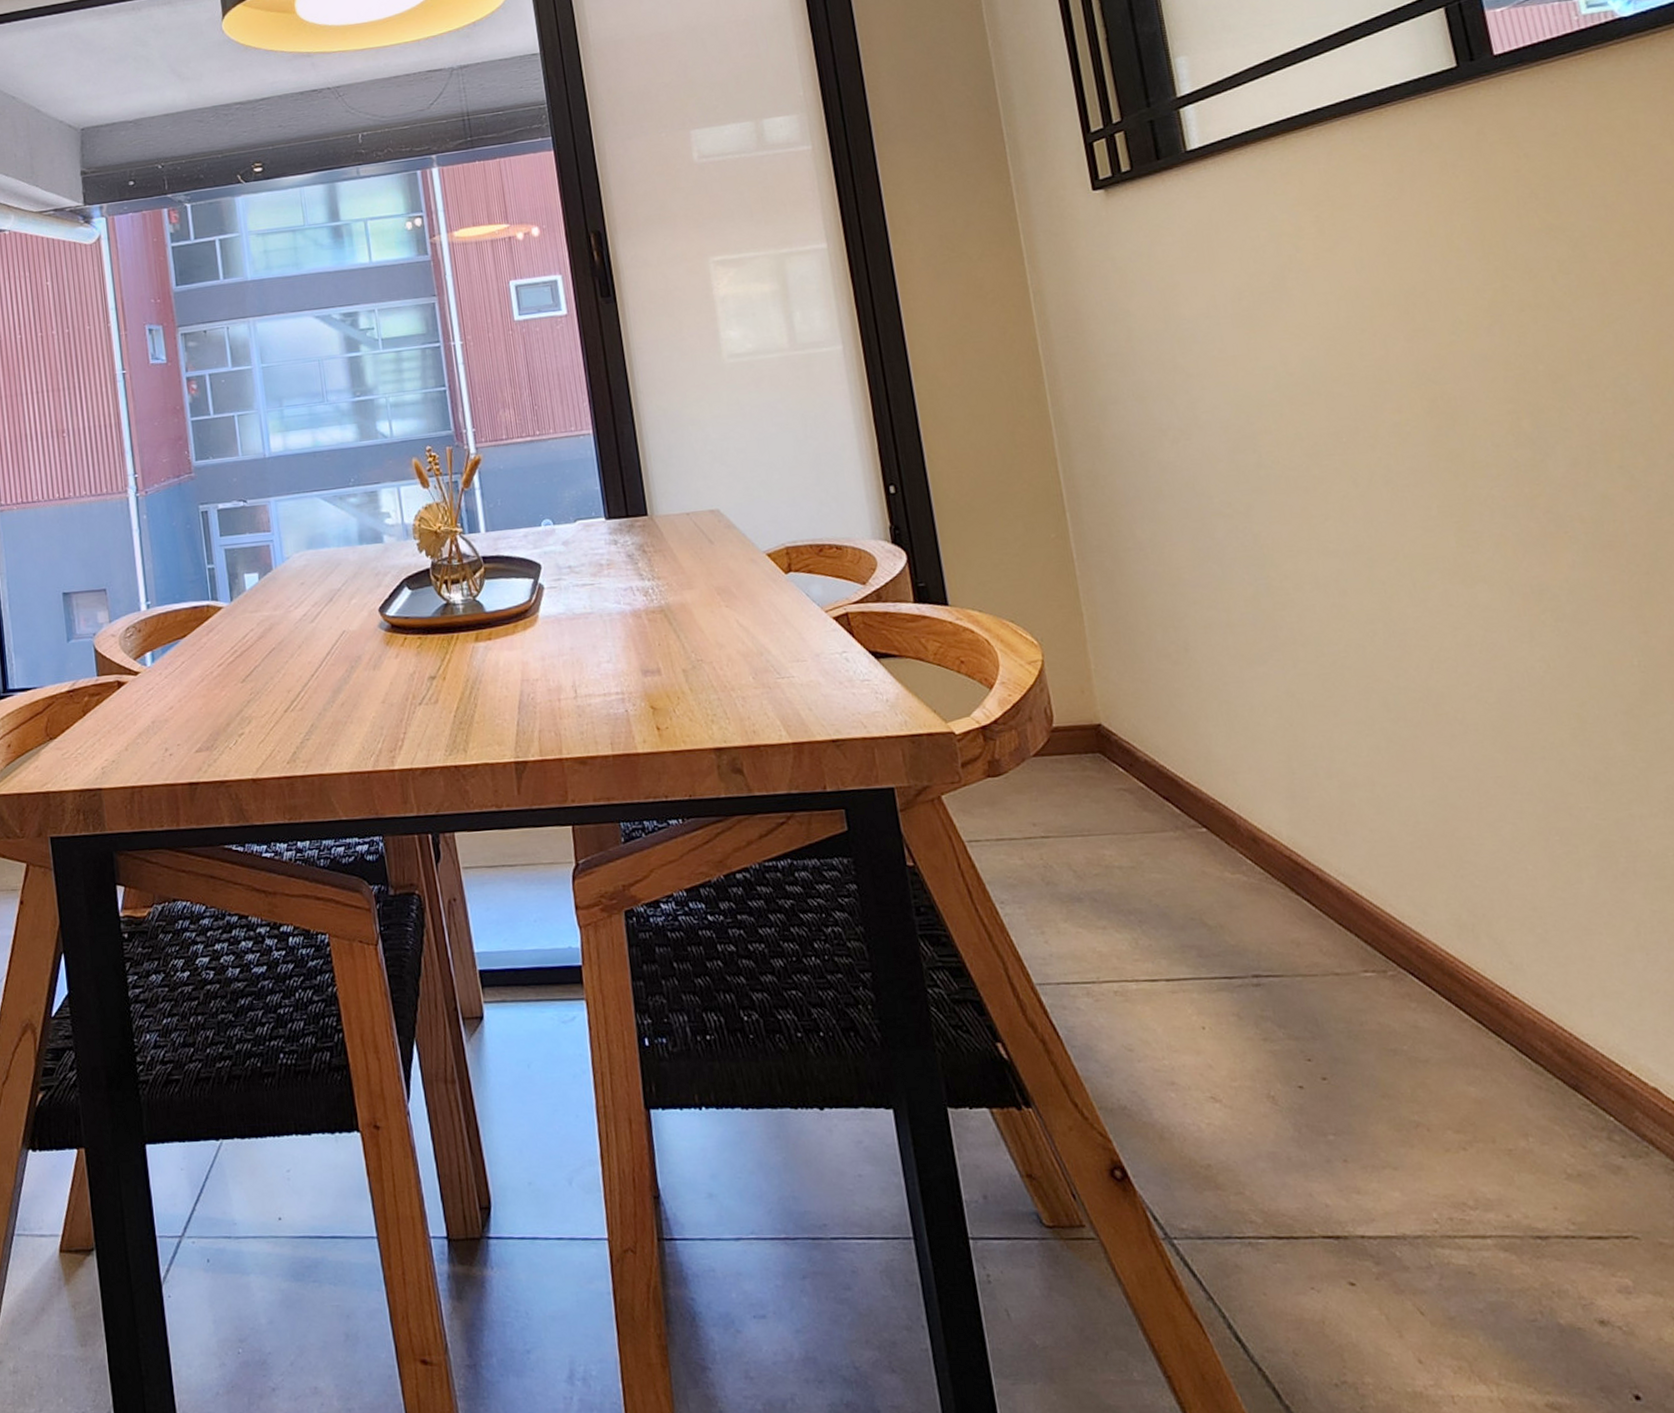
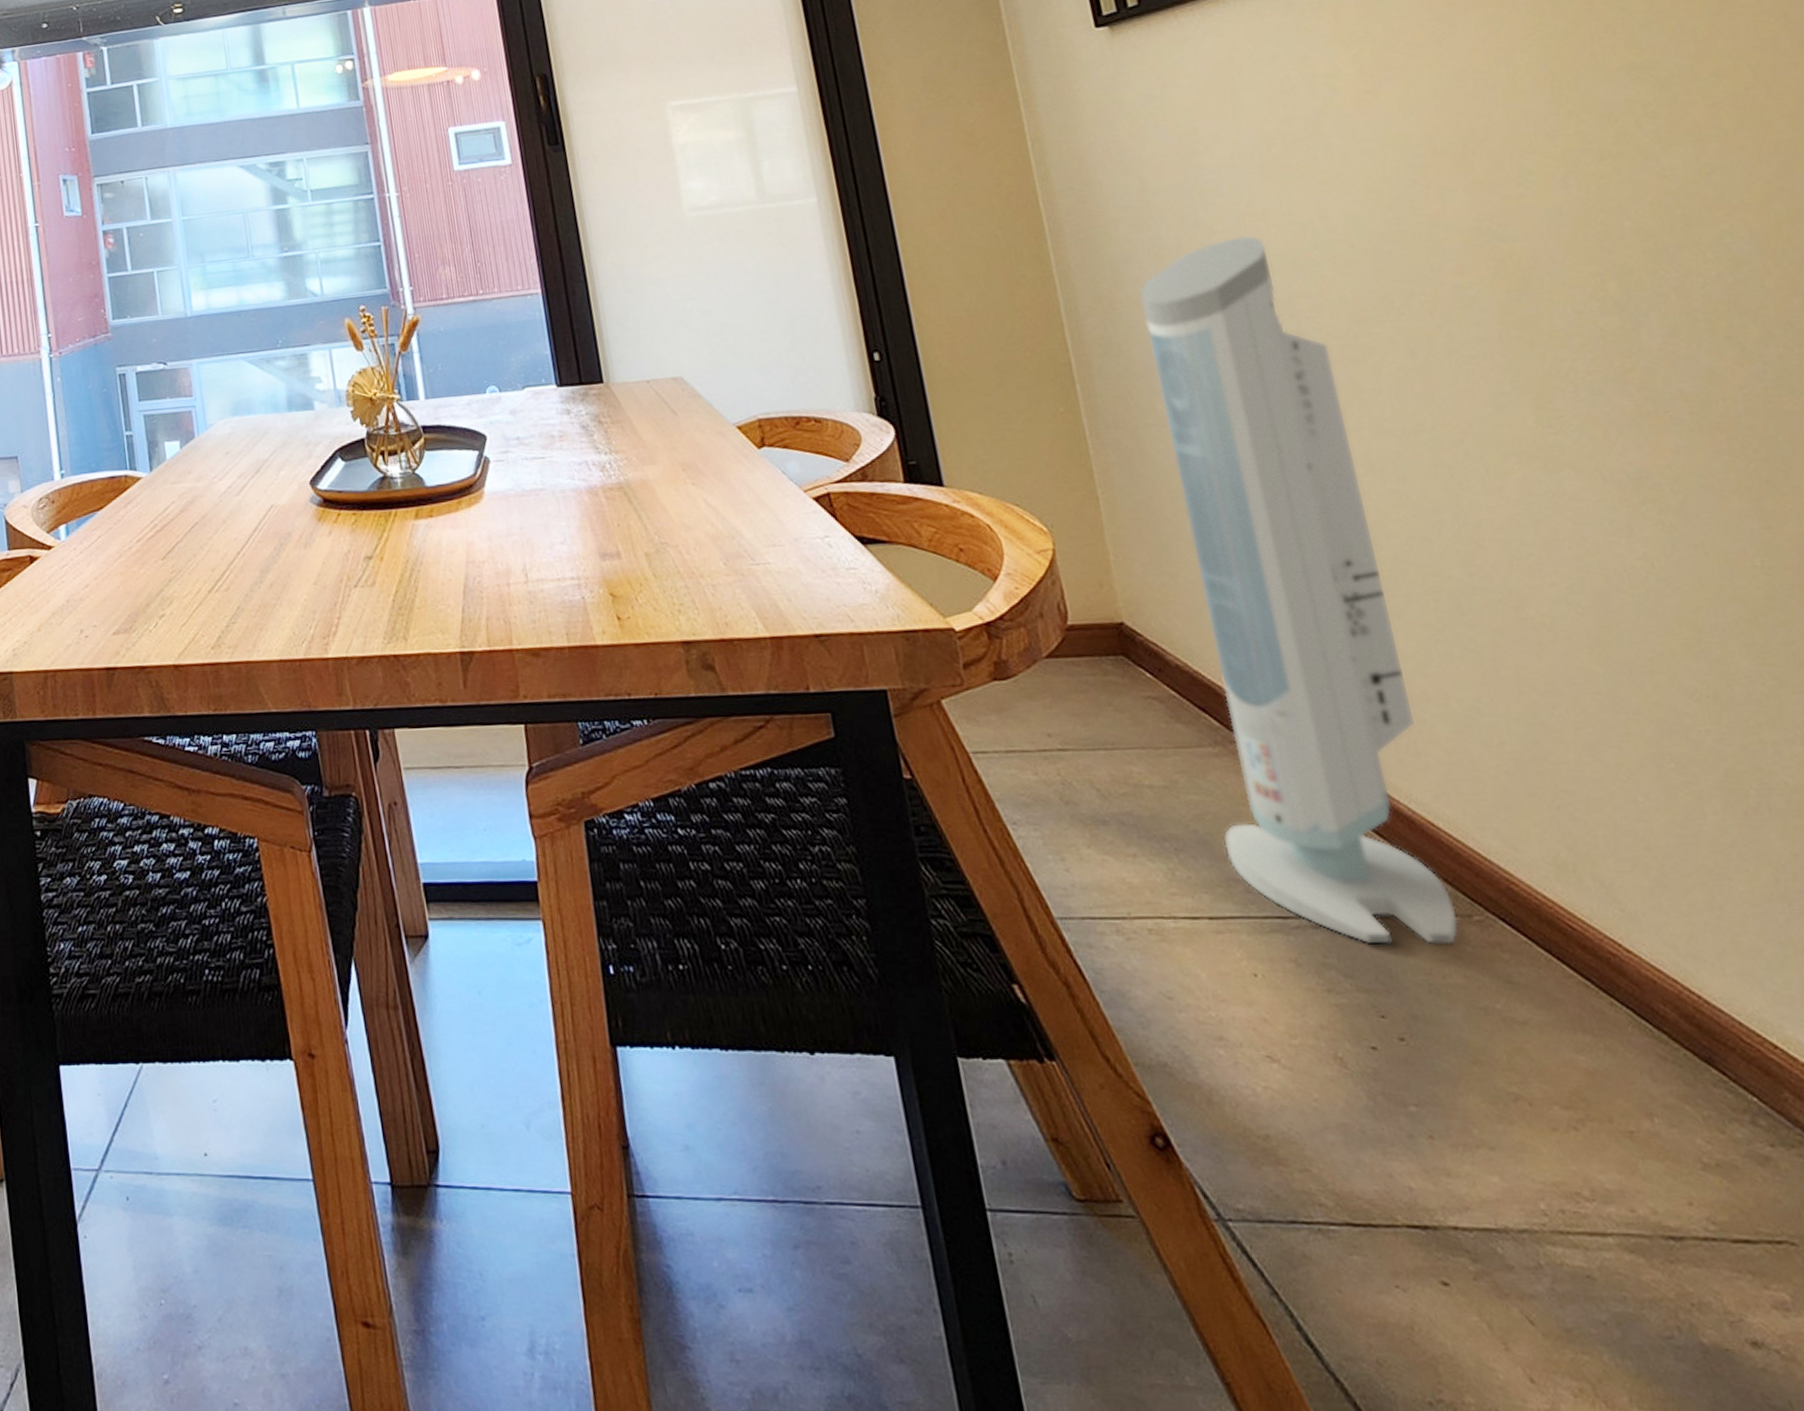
air purifier: none [1123,379,1375,999] -> present [1139,235,1459,945]

